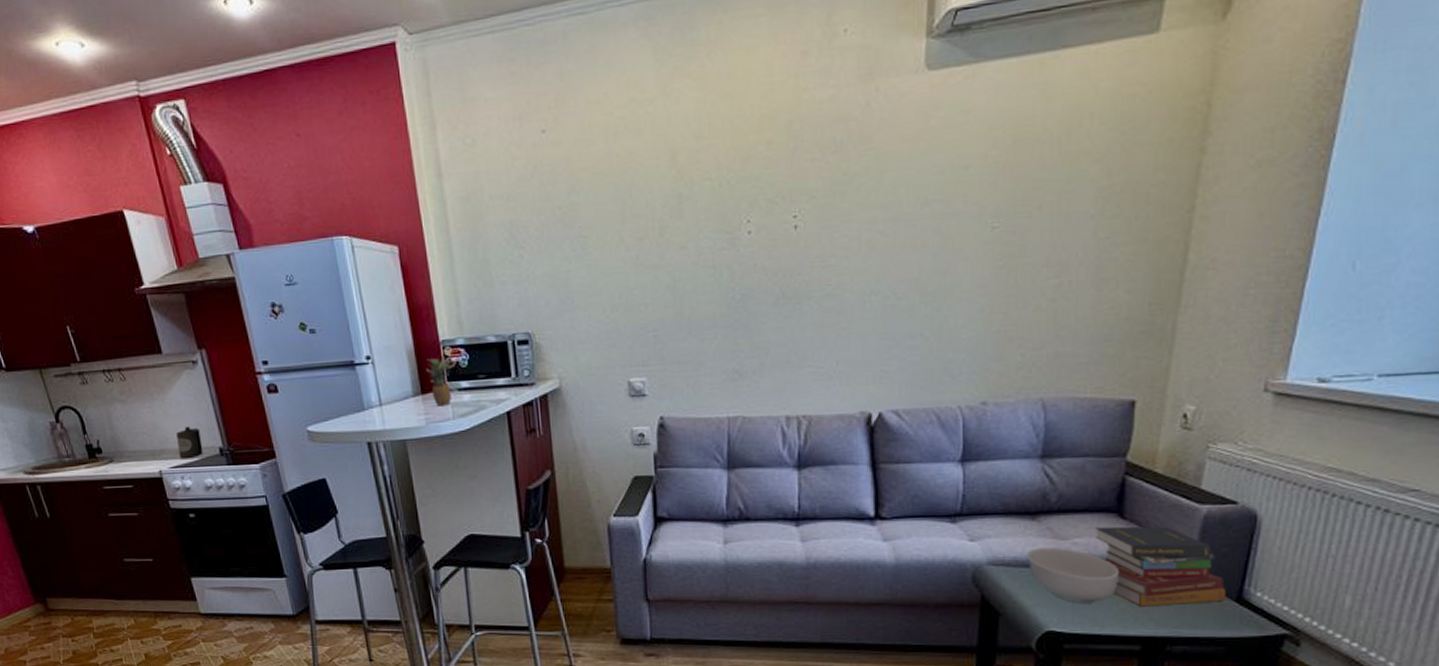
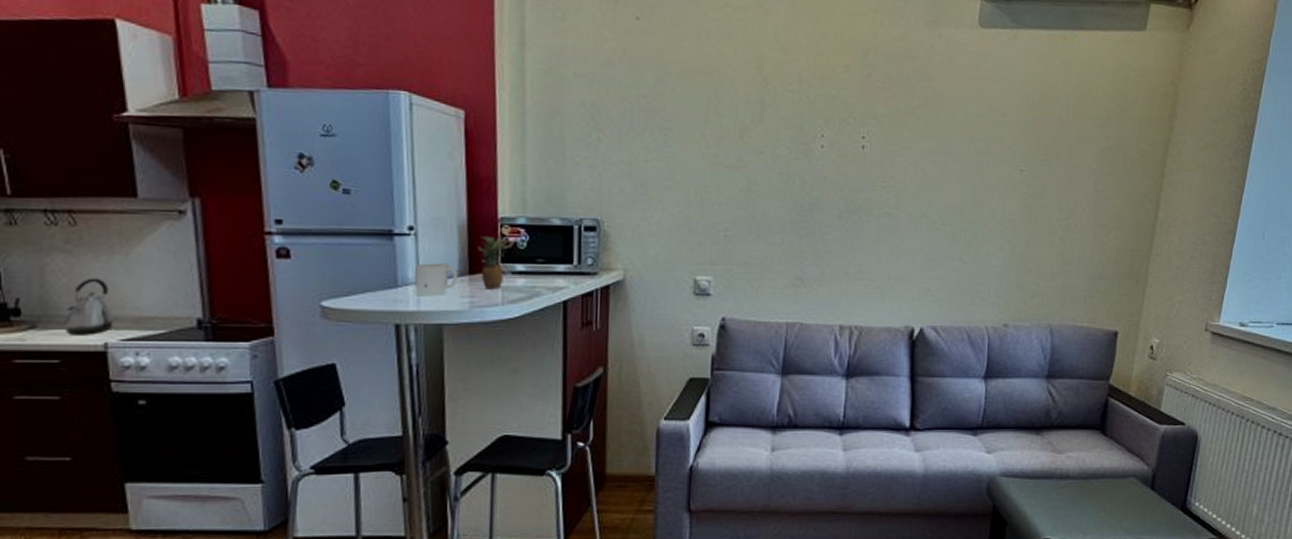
kettle: none [130,420,163,466] -> present [64,278,114,335]
canister: present [176,426,203,458] -> none [138,290,174,329]
mug: none [376,386,413,417] -> present [414,263,458,297]
bowl: present [1027,547,1120,604] -> none [1031,460,1101,513]
books: present [1096,526,1226,607] -> none [1084,442,1175,516]

